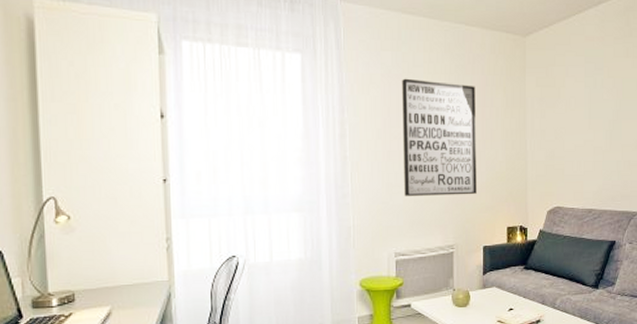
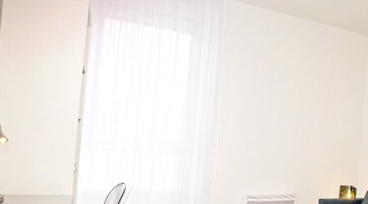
wall art: present [402,78,477,196] -> none [259,60,325,156]

